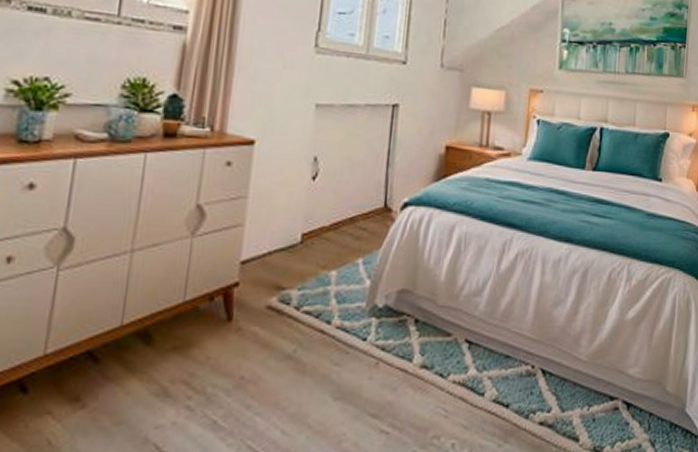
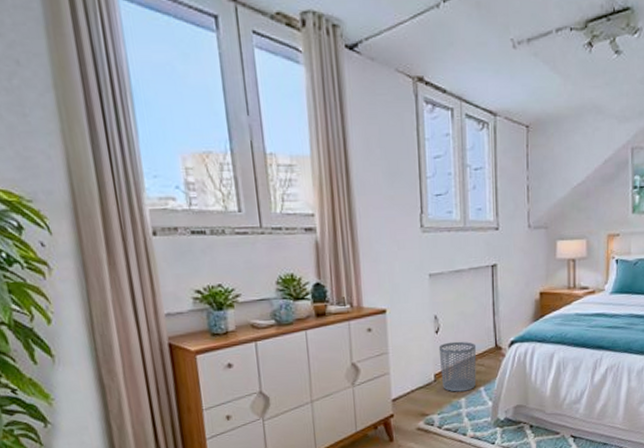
waste bin: none [310,193,360,262] -> present [438,341,476,392]

